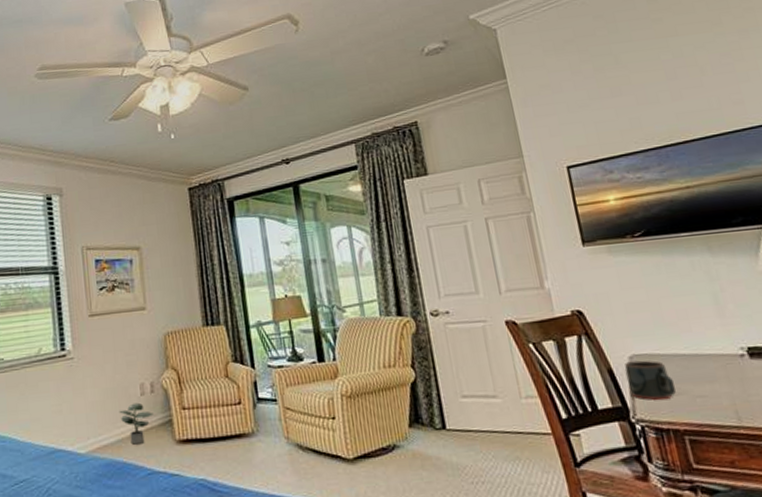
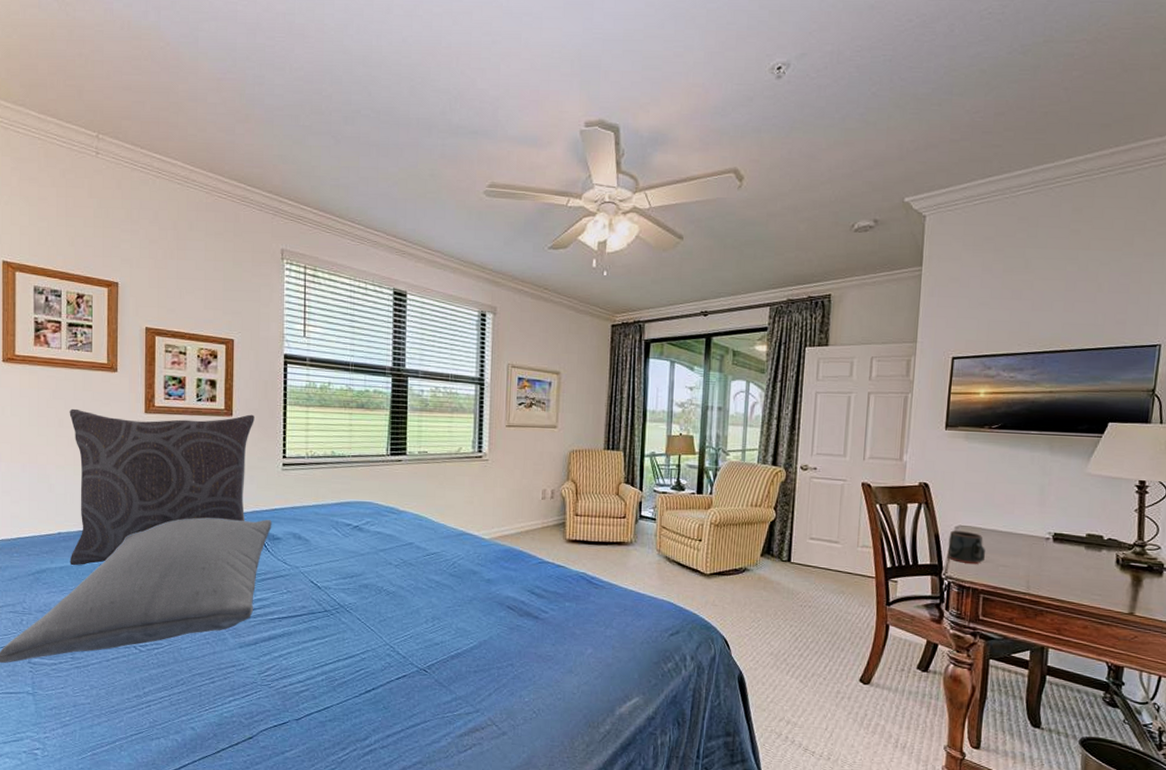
potted plant: present [119,402,154,446] -> none [522,504,551,539]

